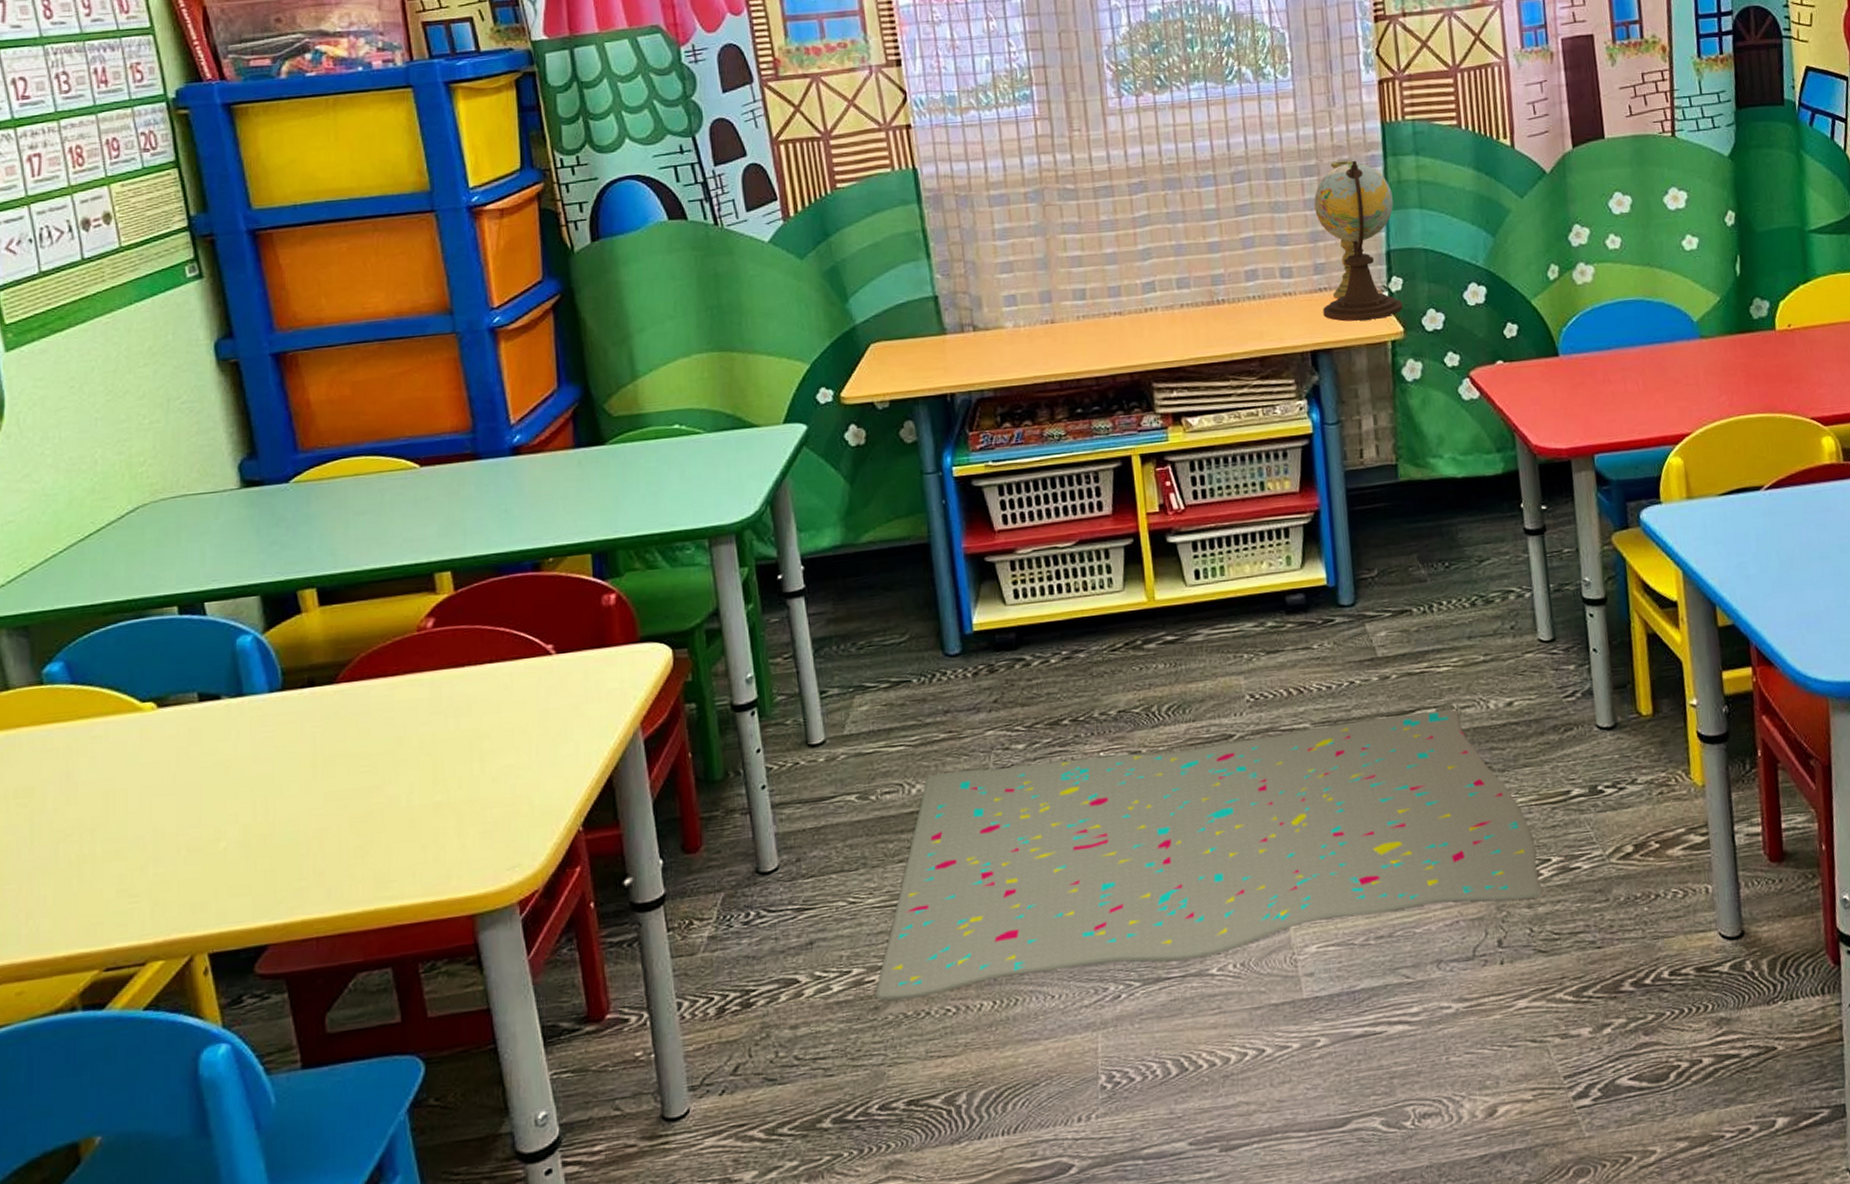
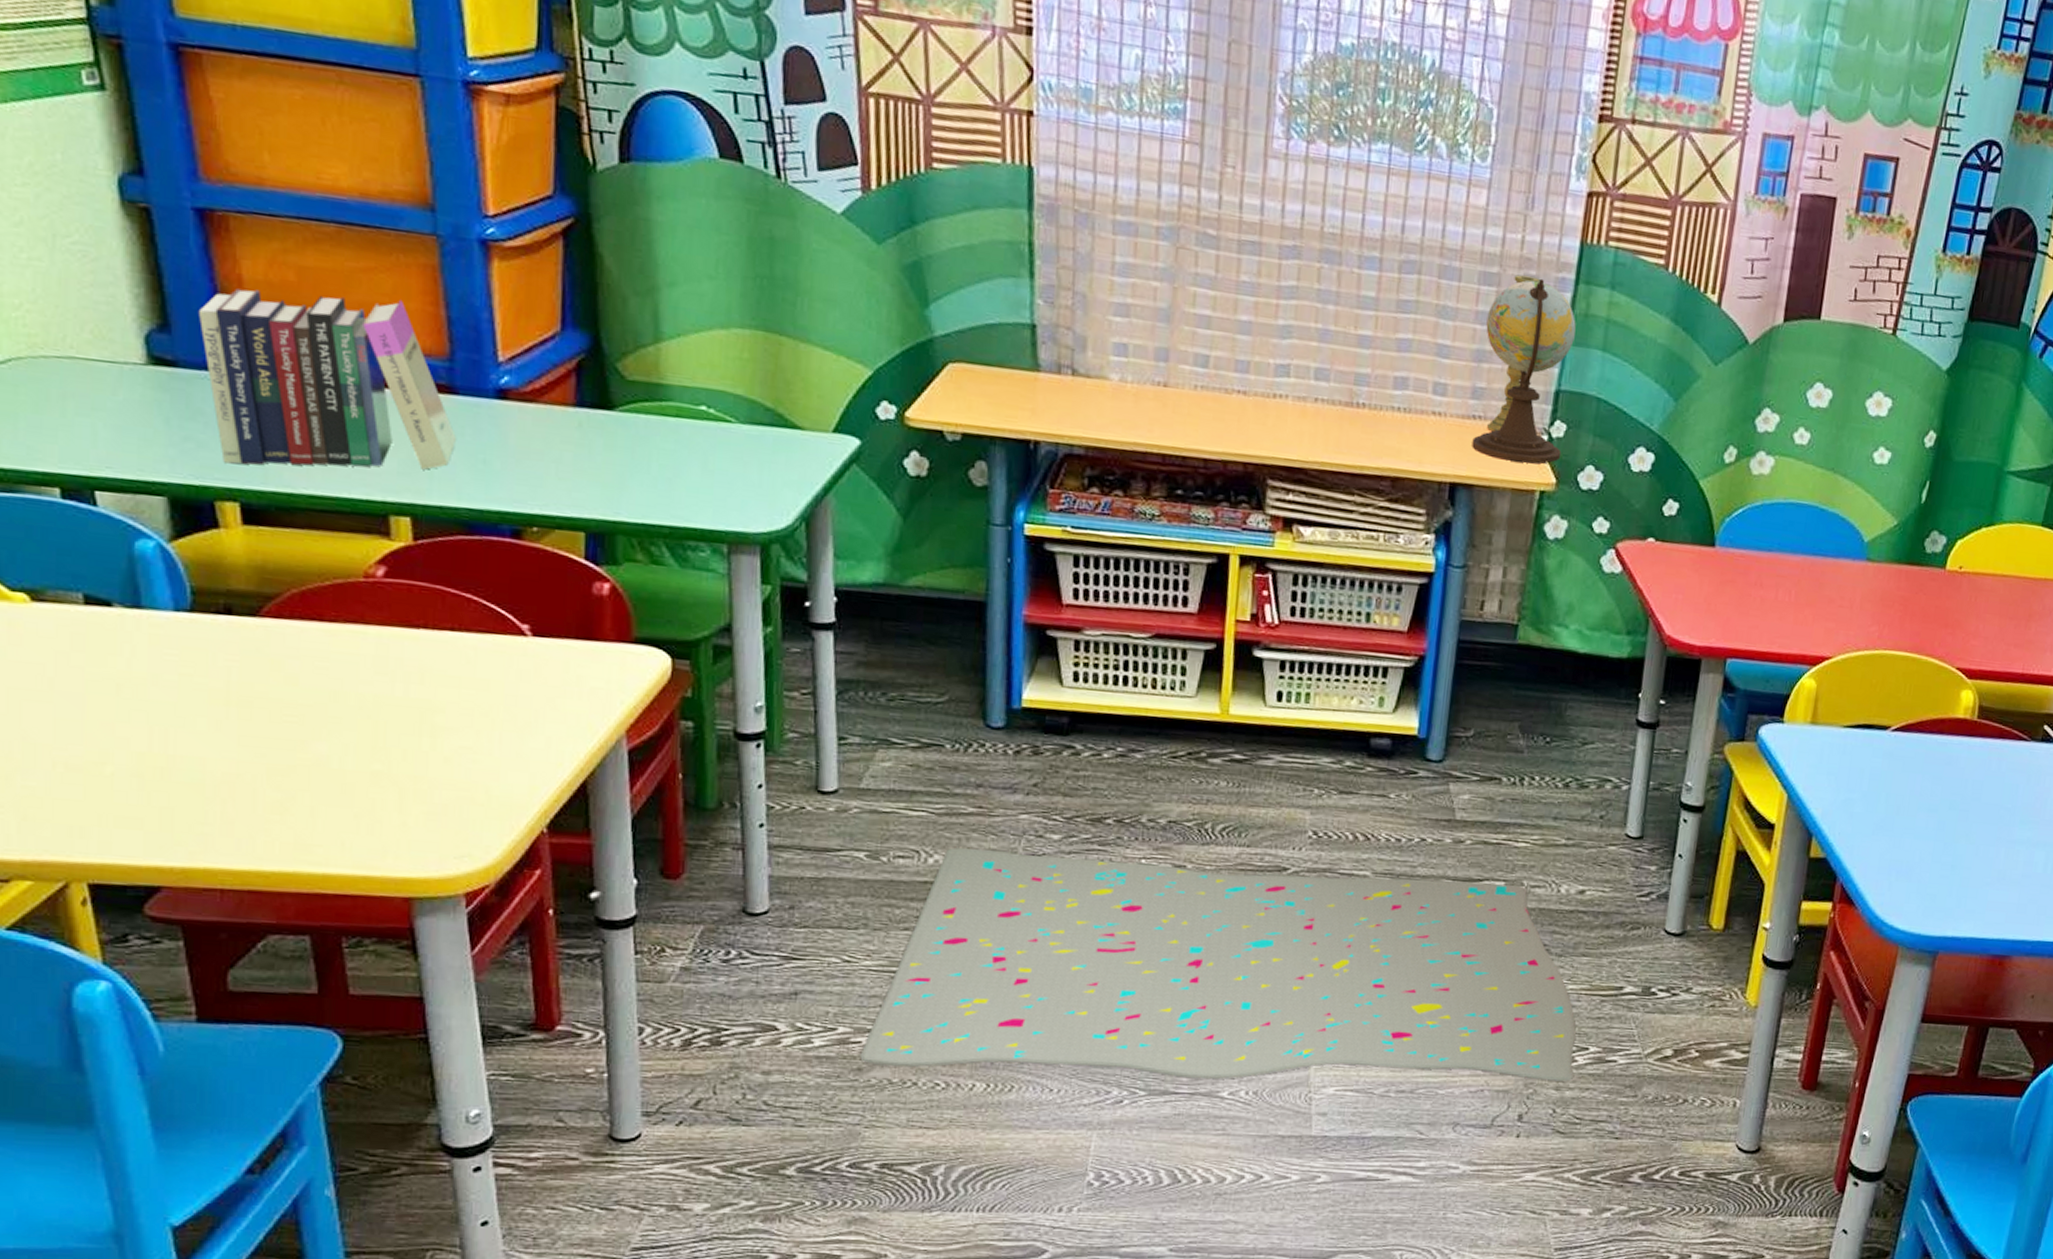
books: none [277,392,483,557] -> present [198,288,457,470]

